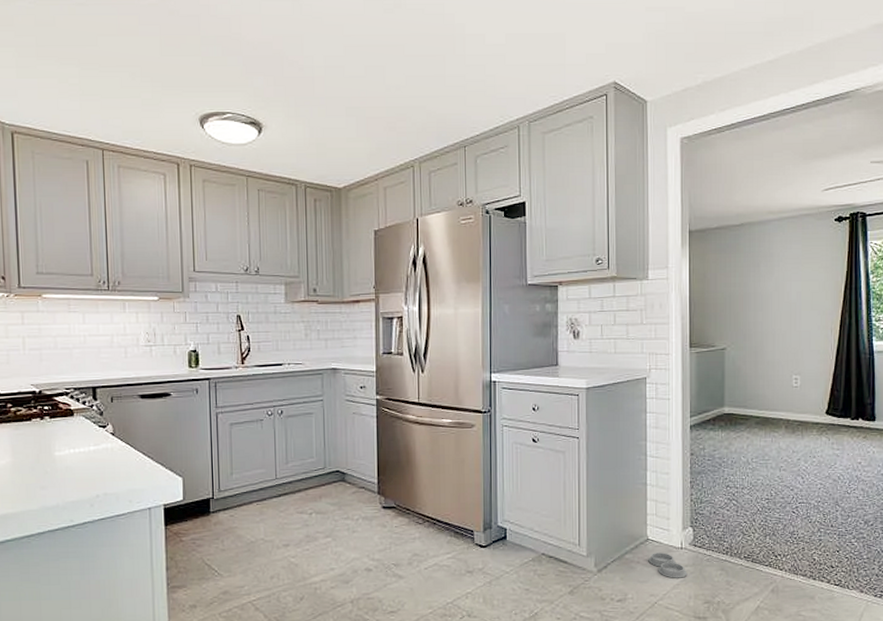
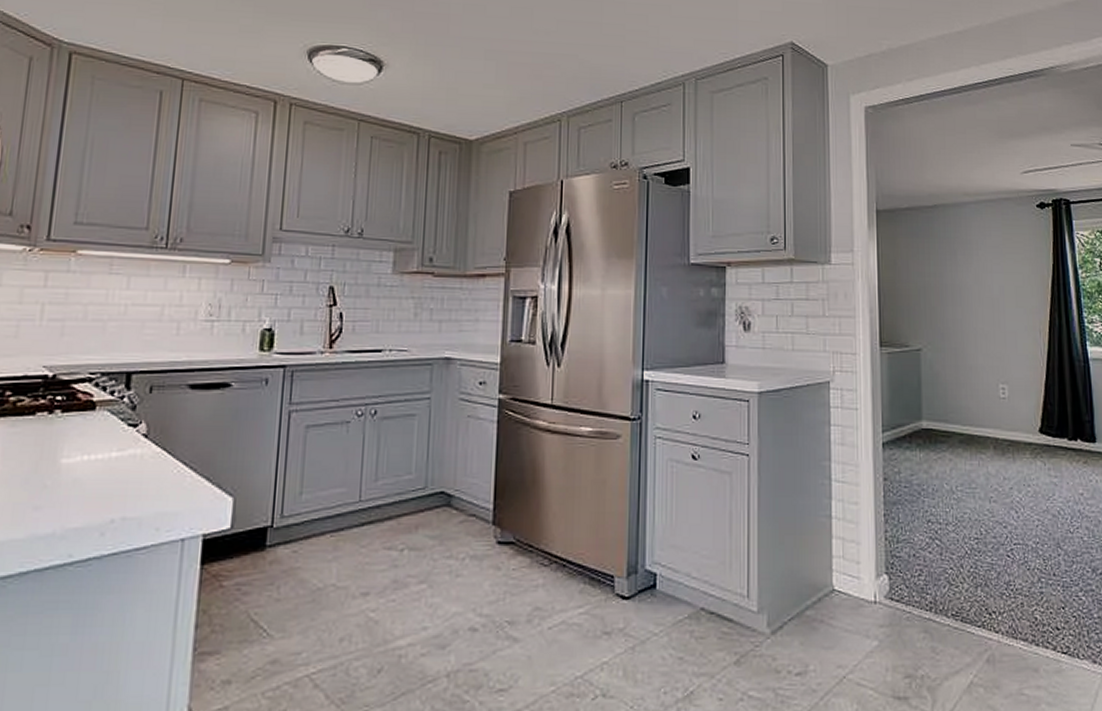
pet bowl: present [648,552,688,578] -> none [834,608,883,643]

